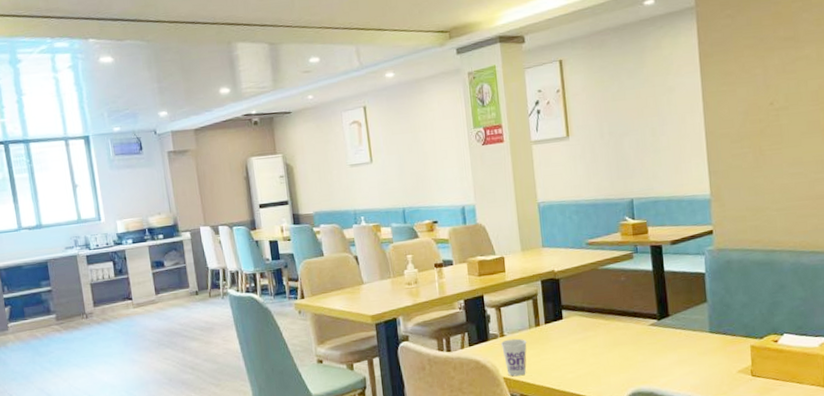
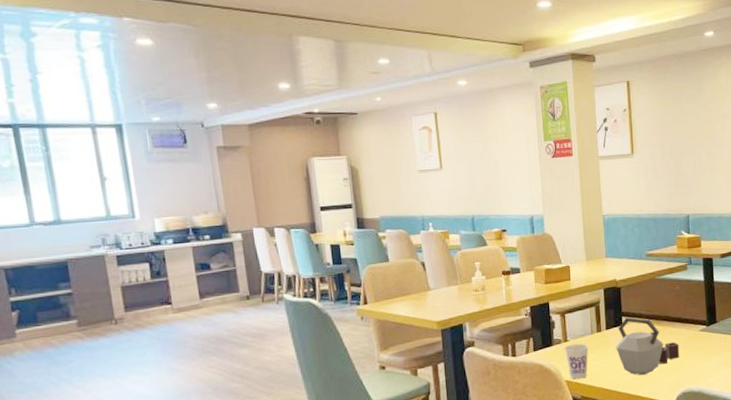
kettle: none [556,310,628,374] -> present [616,317,680,376]

